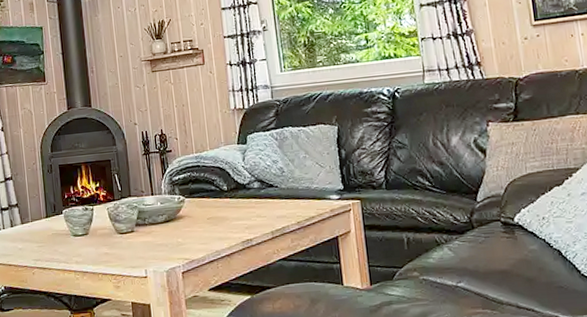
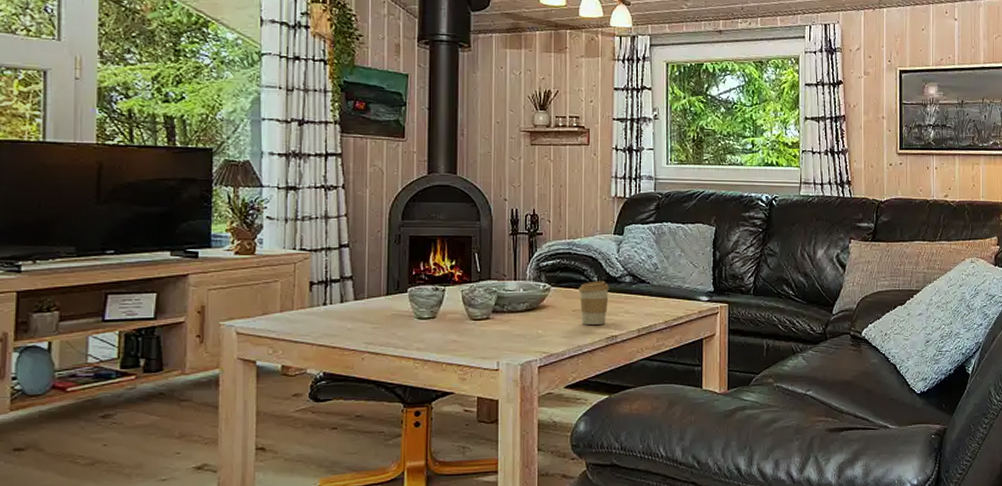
coffee cup: none [210,188,240,231] -> present [578,281,609,325]

